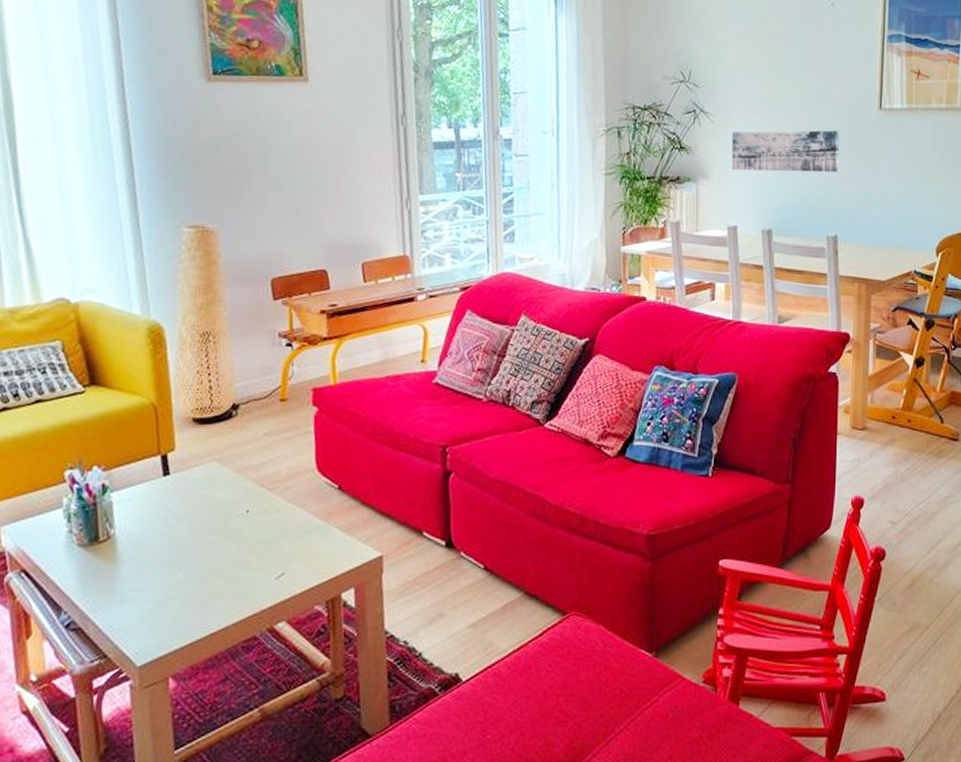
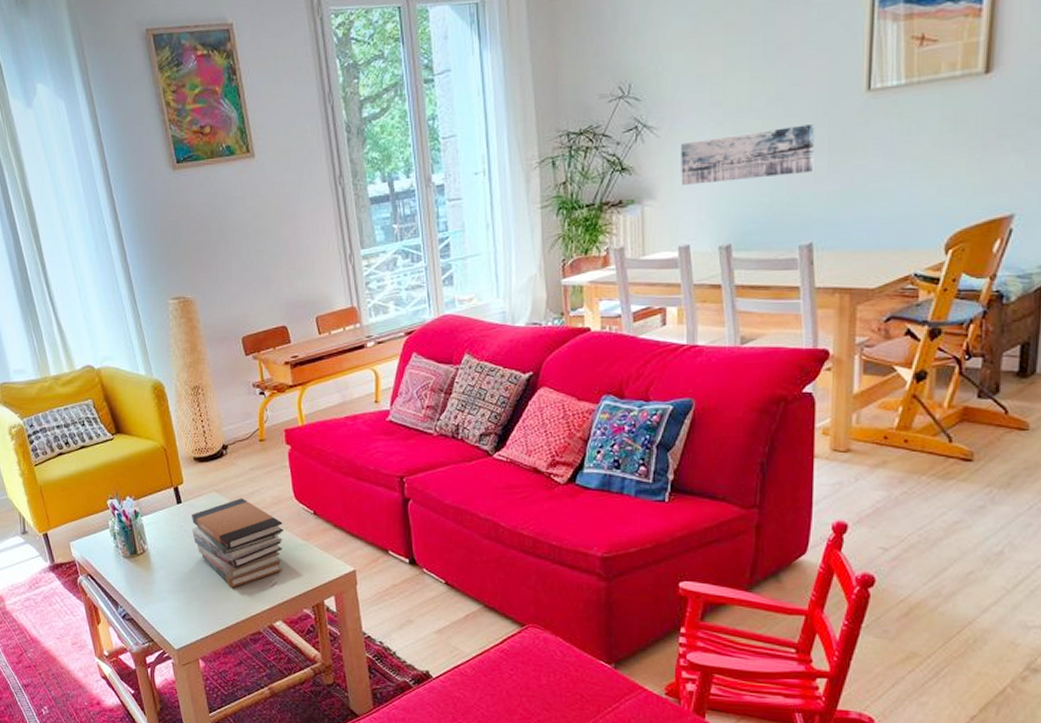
book stack: none [179,469,300,582] -> present [192,498,284,588]

